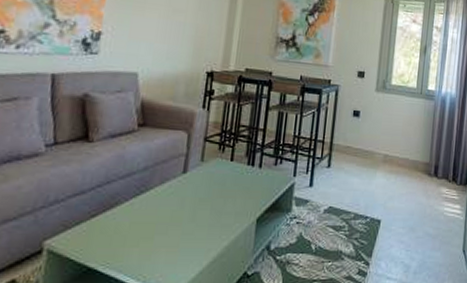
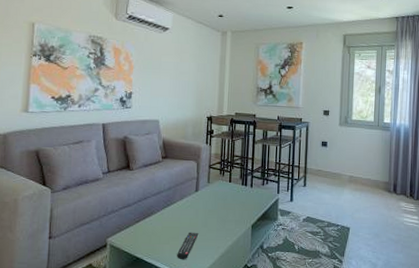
remote control: none [148,229,183,269] -> present [177,232,199,260]

